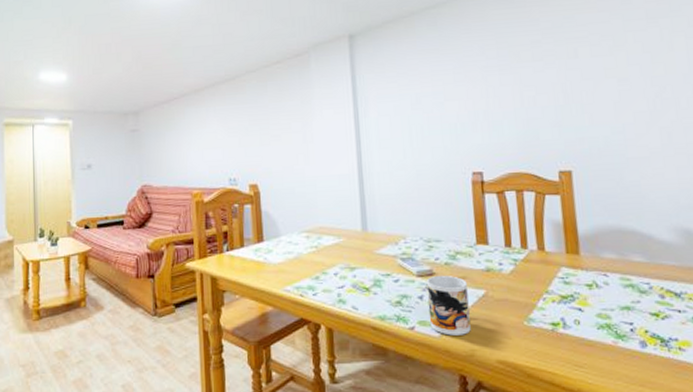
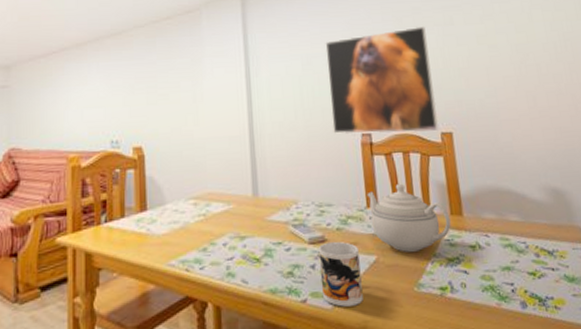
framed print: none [435,60,558,173] -> present [325,26,440,134]
teapot: none [477,221,566,288] -> present [367,183,451,252]

